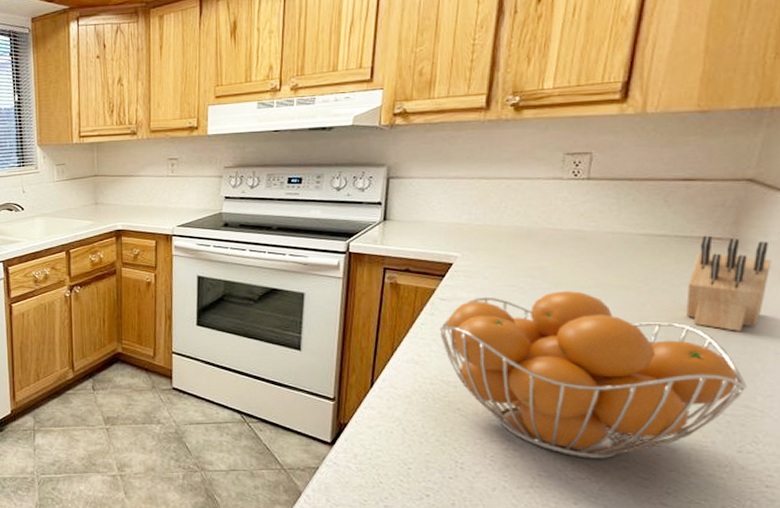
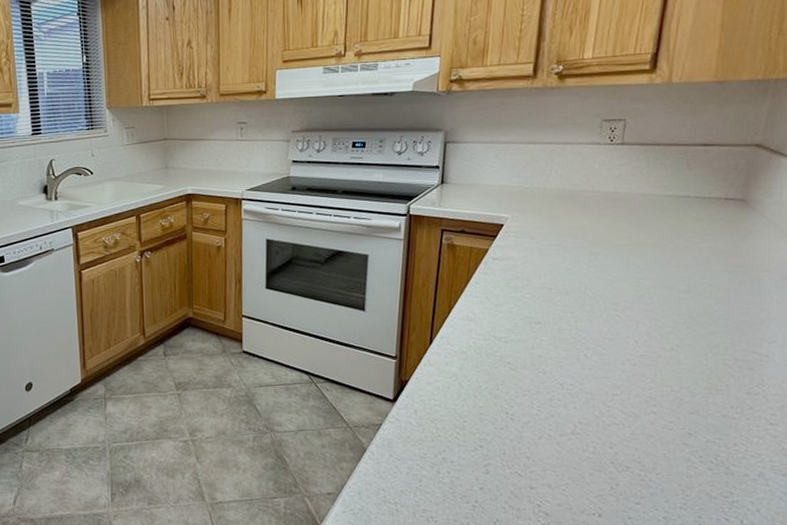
fruit basket: present [440,291,747,459] -> none [492,249,755,405]
knife block: present [686,235,772,331] -> none [705,196,775,284]

